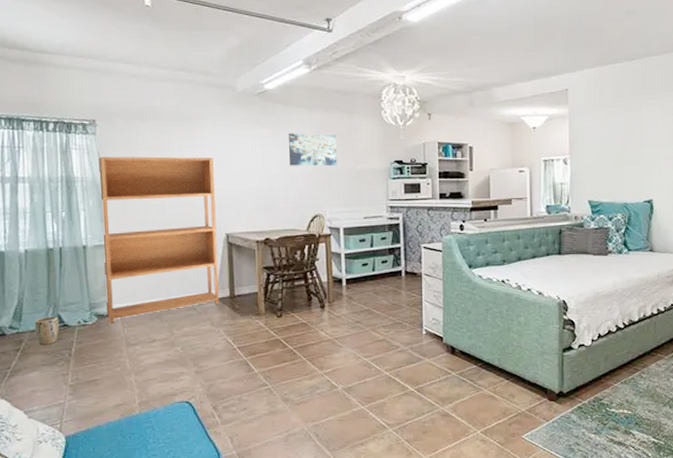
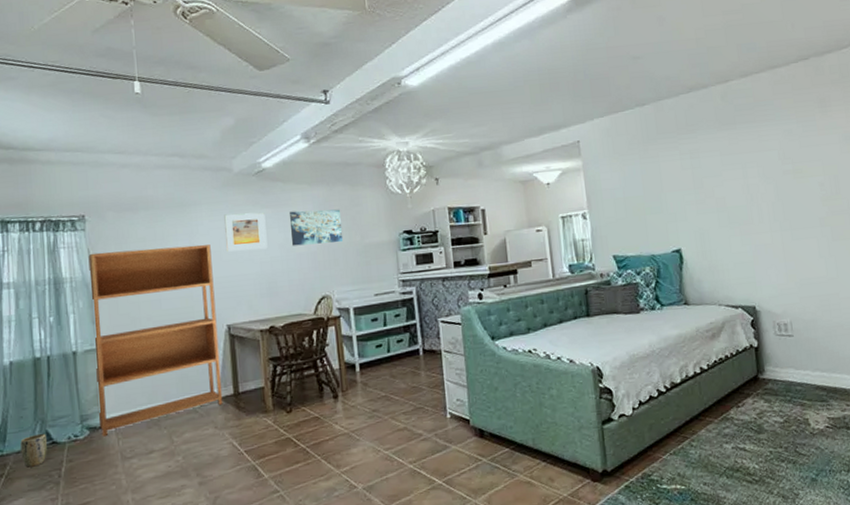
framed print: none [227,130,267,167] -> present [224,212,268,252]

